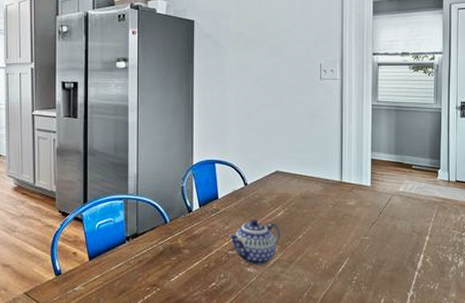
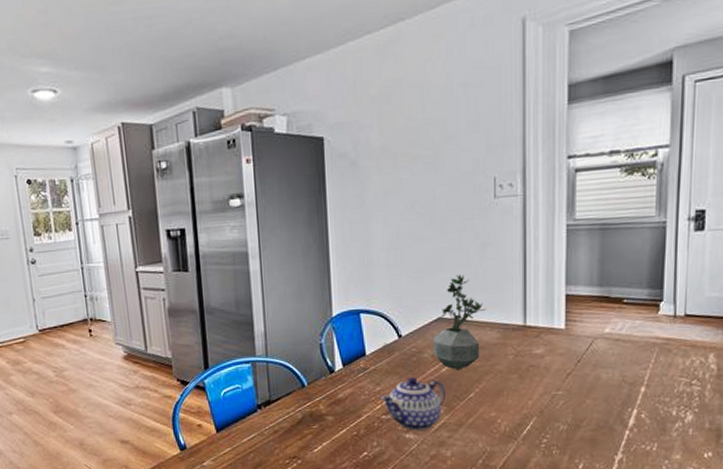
potted plant: none [272,137,312,215] -> present [433,274,486,370]

